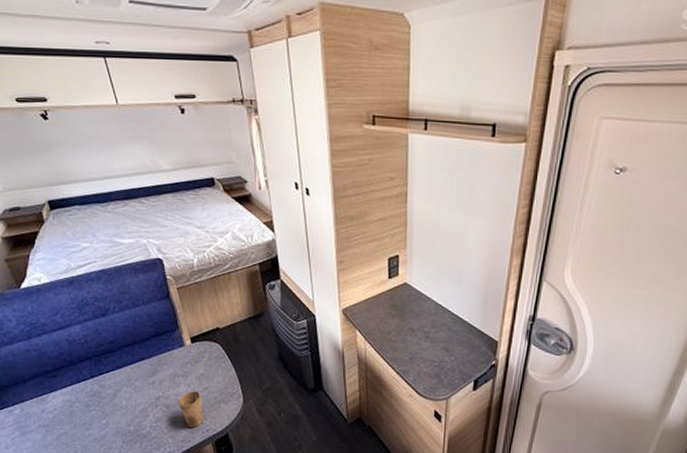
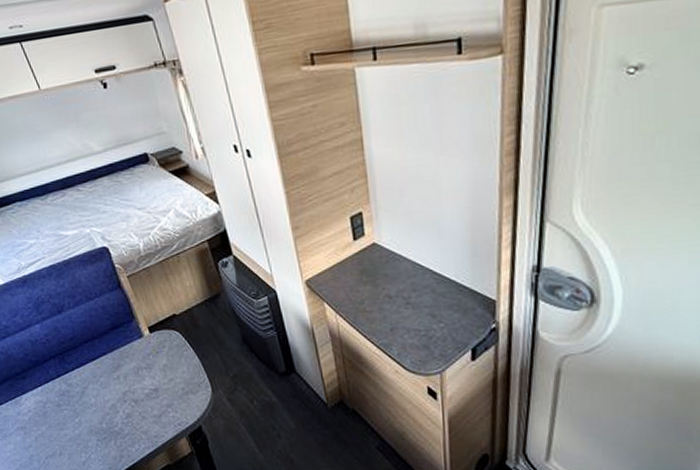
cup: present [178,391,204,428] -> none [145,383,174,422]

